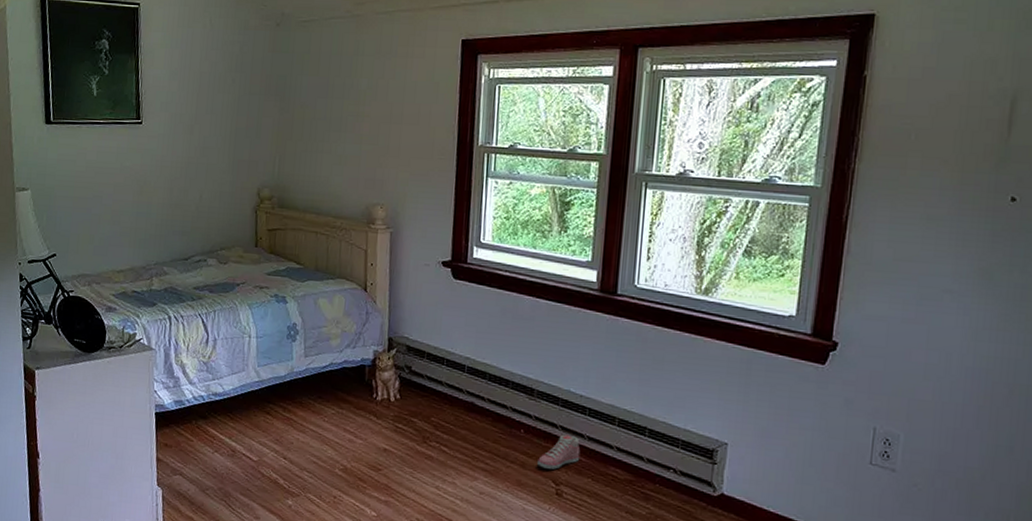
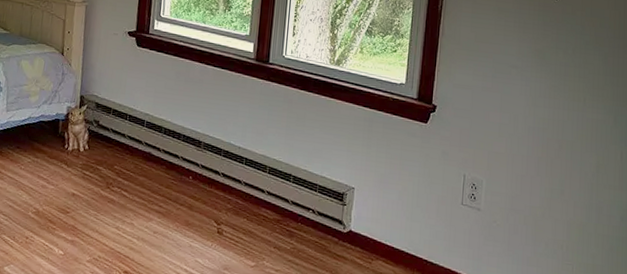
sneaker: present [537,434,581,470] -> none [203,180,238,211]

